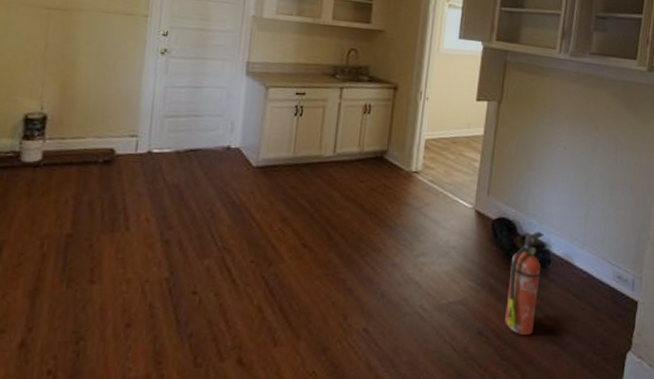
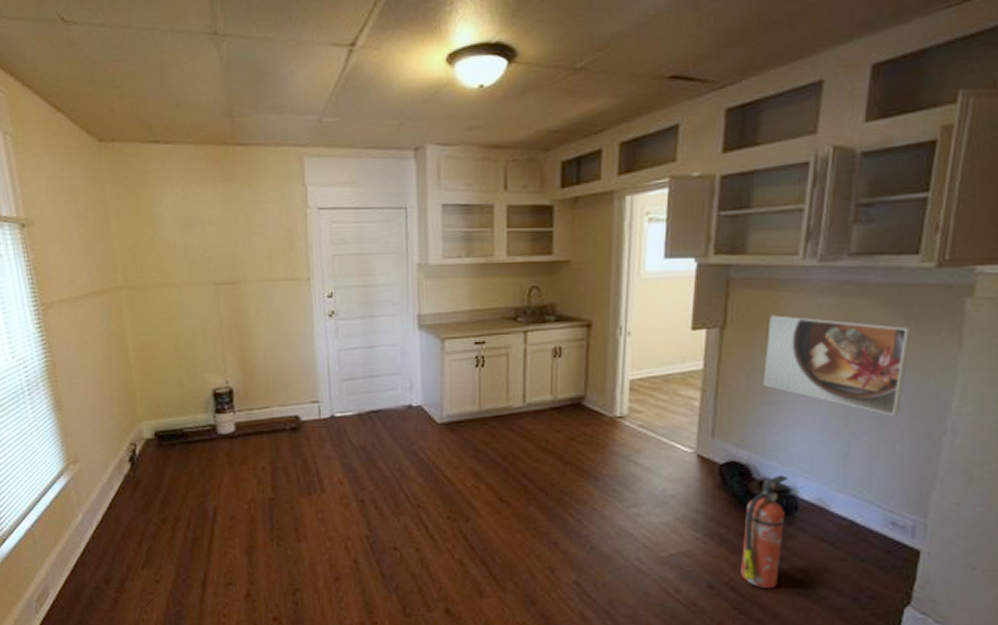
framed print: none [528,95,632,186] -> present [763,315,912,416]

